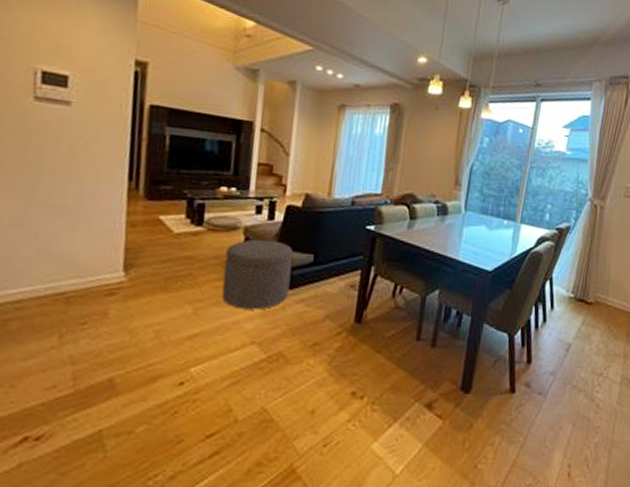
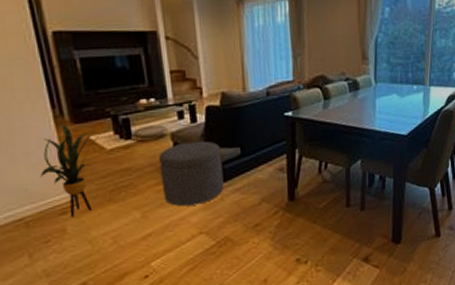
house plant: none [96,197,179,301] -> present [40,123,107,217]

